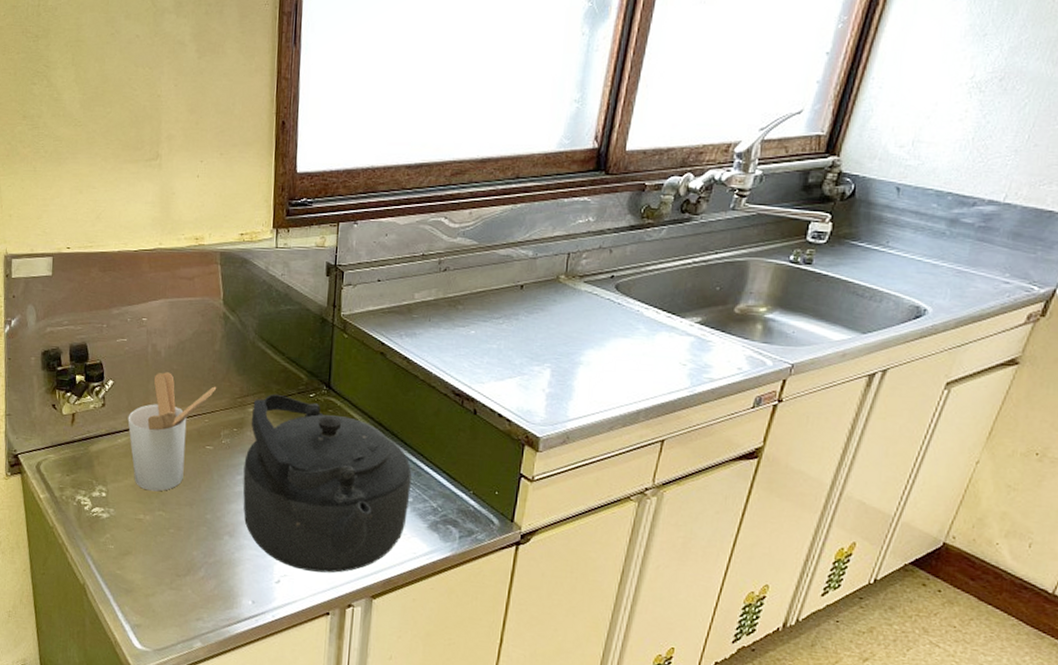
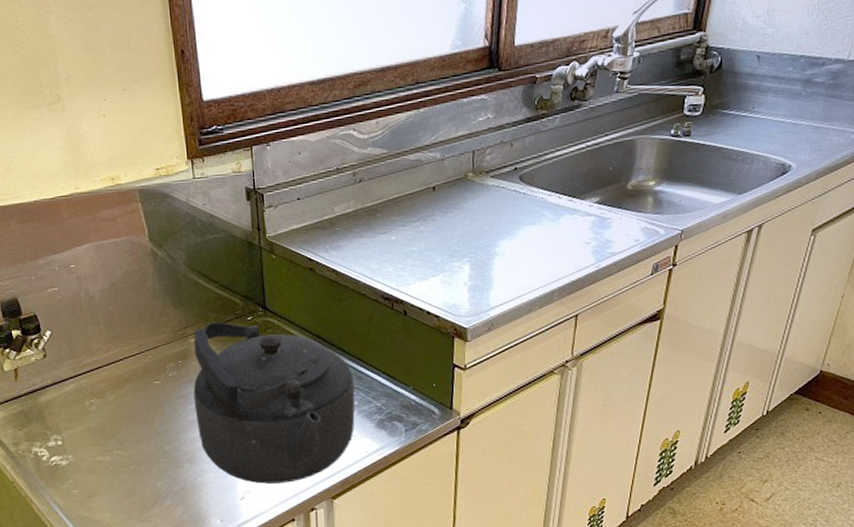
utensil holder: present [127,372,217,492] -> none [71,315,156,433]

